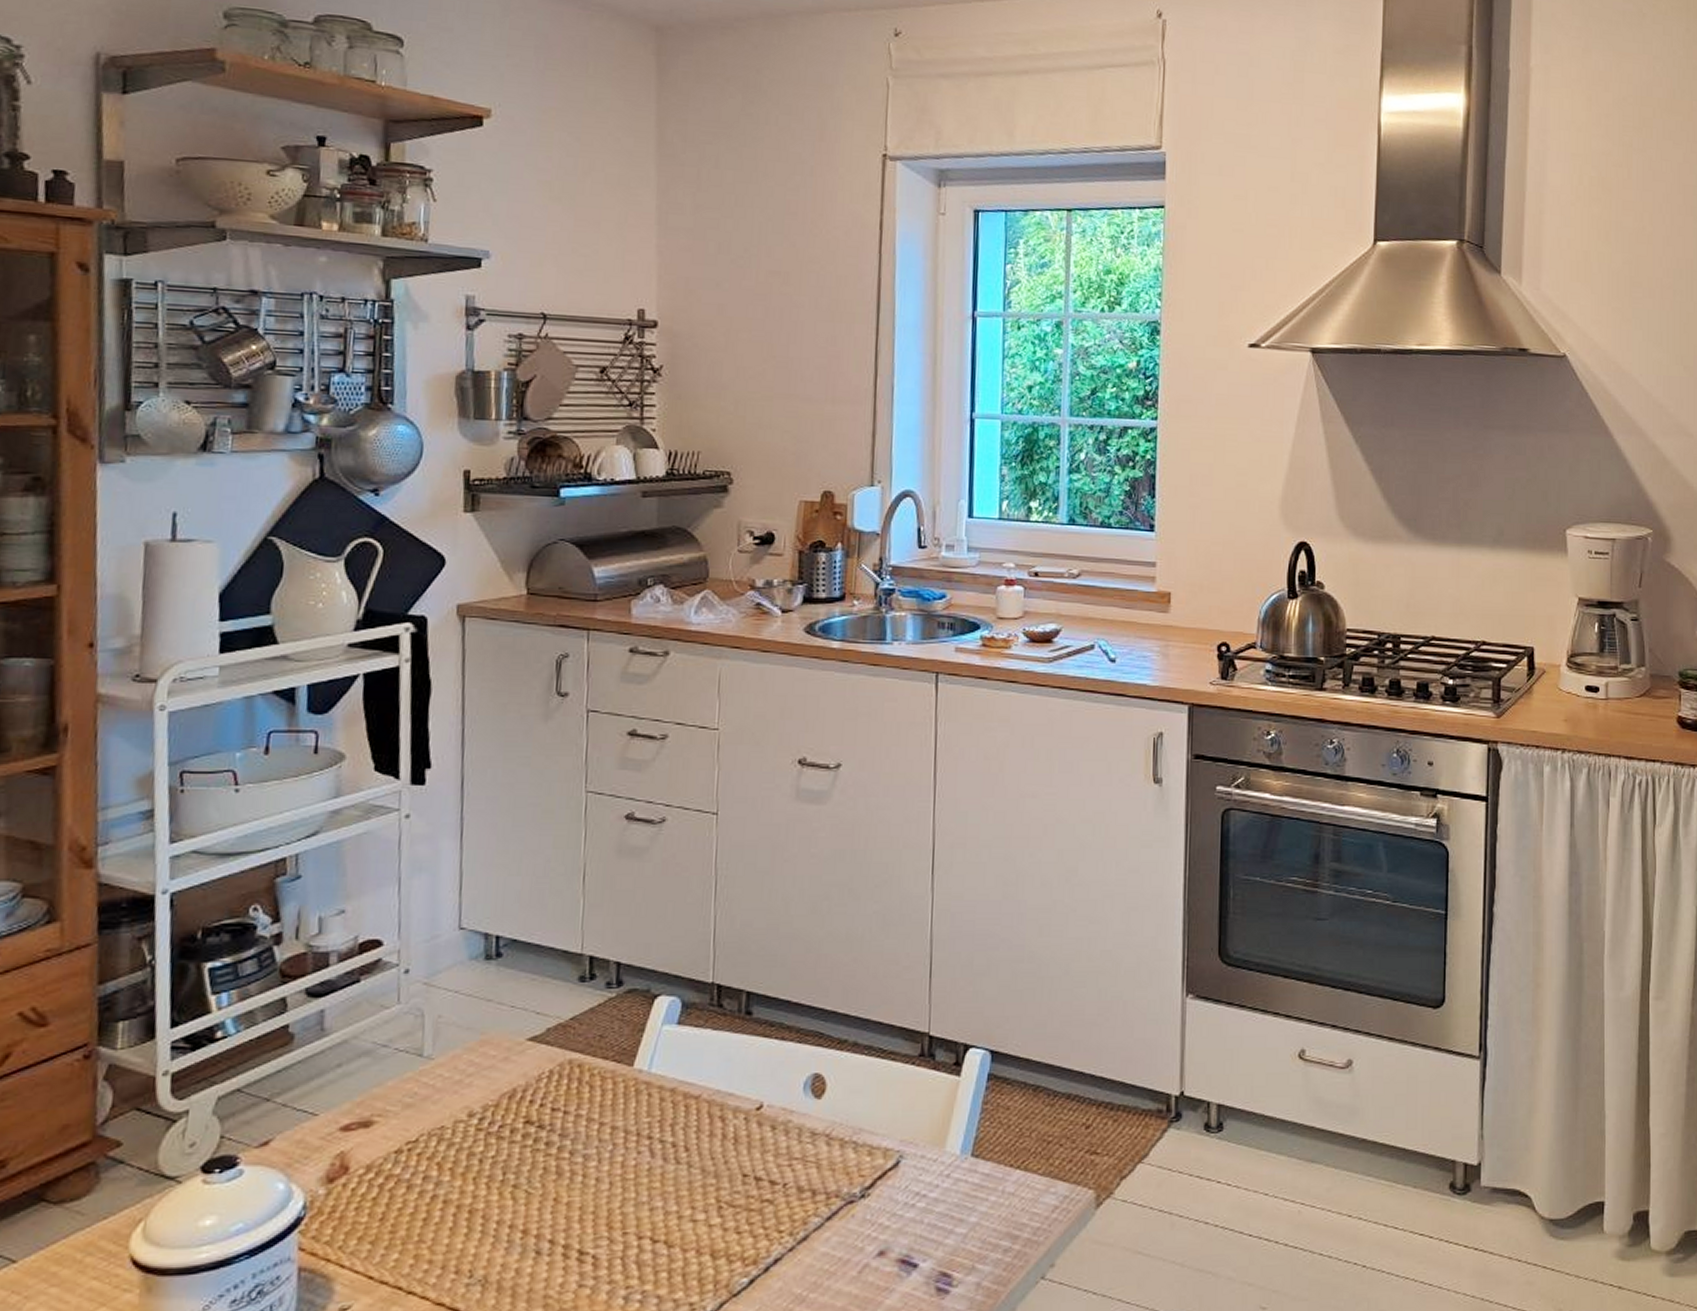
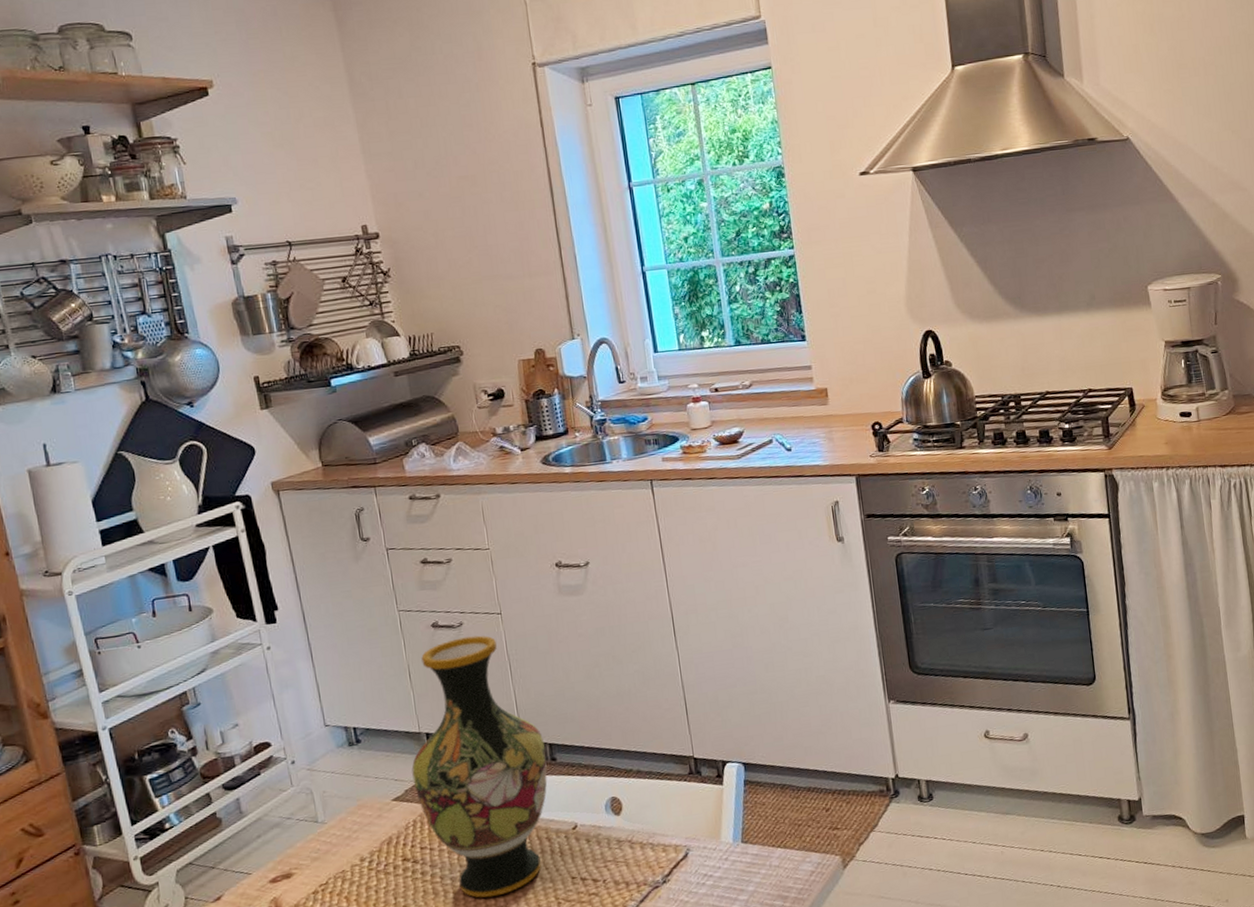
vase: none [560,838,741,1188] -> present [411,635,548,898]

